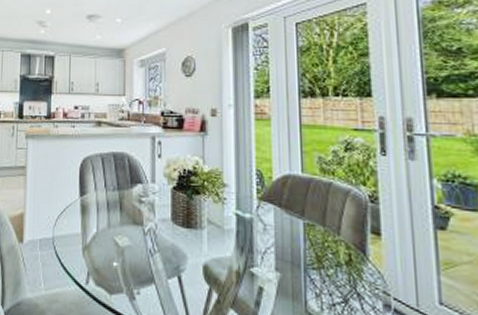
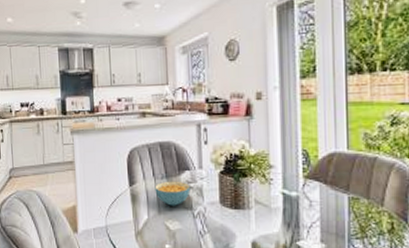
cereal bowl: none [106,193,142,221] -> present [155,181,191,206]

